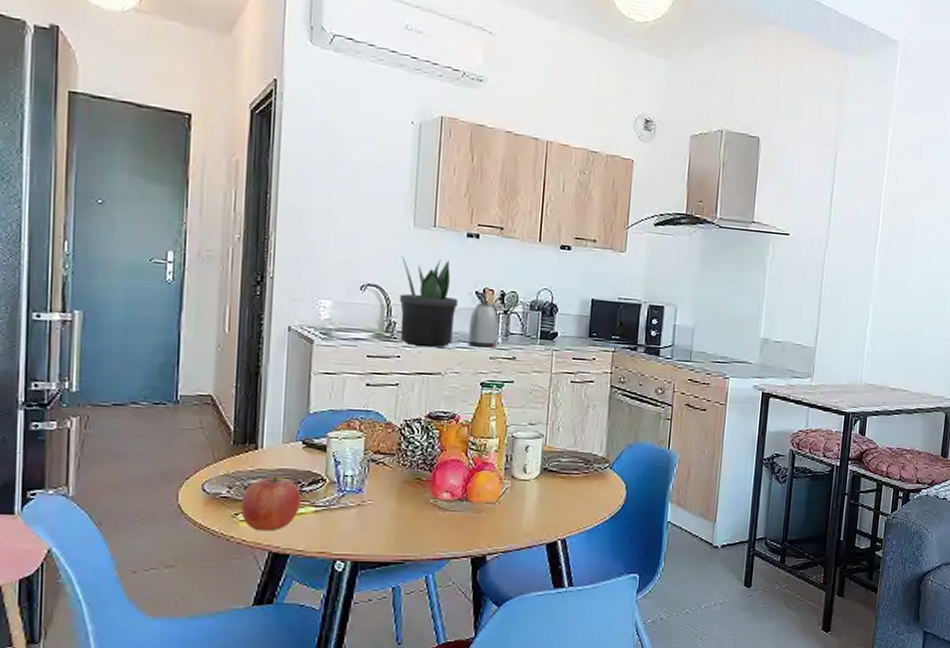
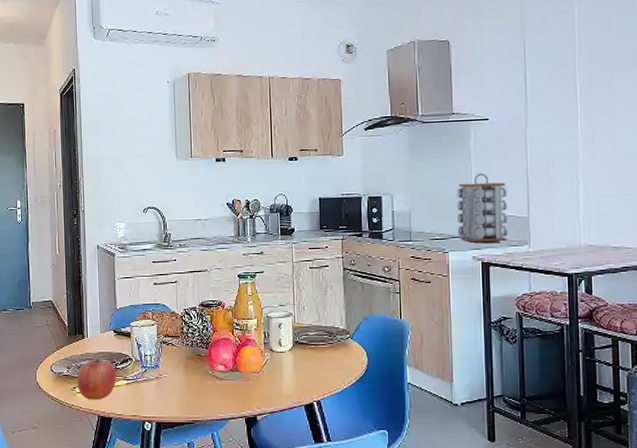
planter: present [399,255,458,347] -> none [170,181,214,250]
kettle: present [467,302,499,348] -> none [224,211,247,247]
spice rack: none [741,293,798,373] -> present [457,173,508,244]

